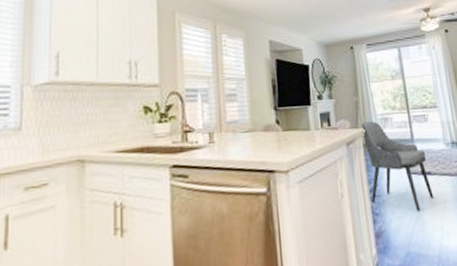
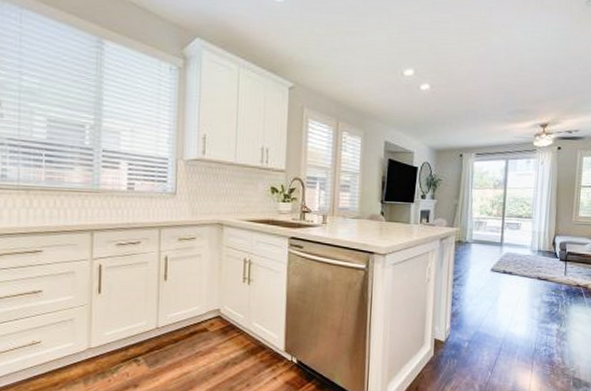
dining chair: present [362,121,434,211] -> none [454,223,511,302]

